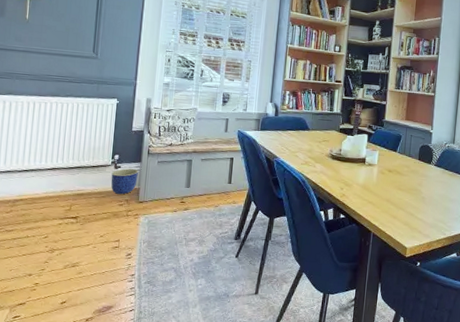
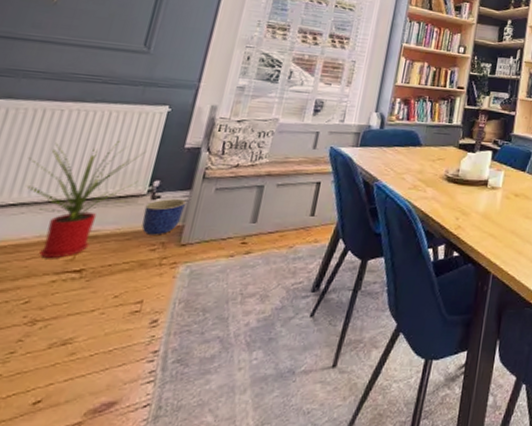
house plant: none [29,126,106,209] -> present [26,141,146,259]

